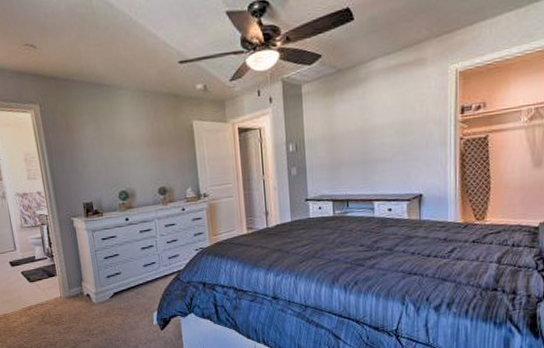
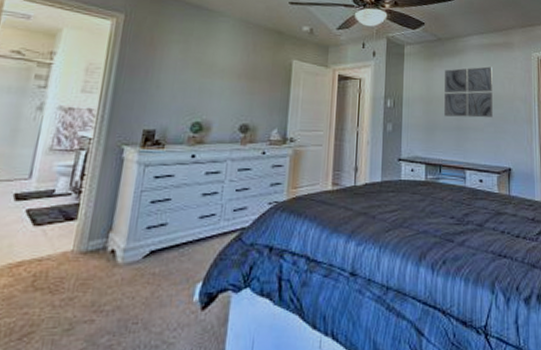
wall art: none [347,91,402,152] -> present [444,66,493,118]

